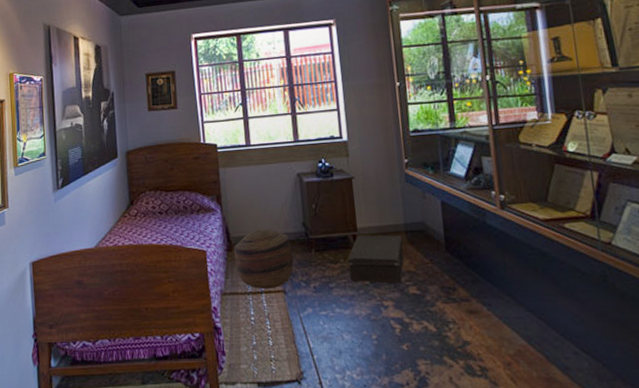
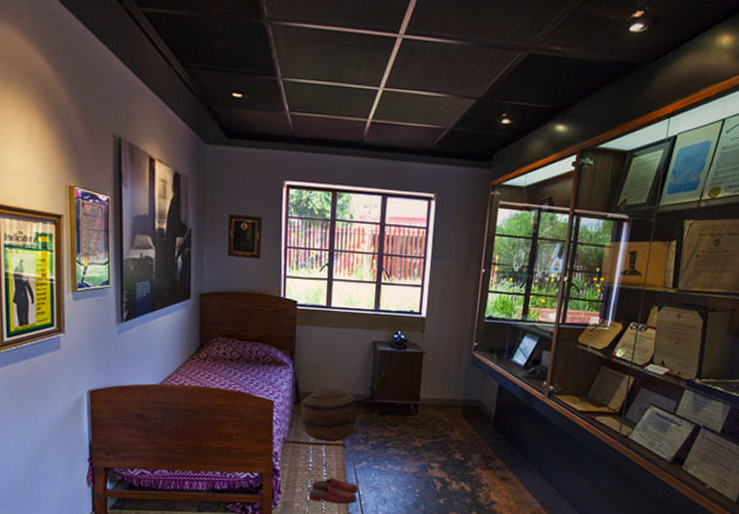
slippers: none [255,330,308,361] -> present [309,477,358,504]
suitcase: present [347,234,404,284] -> none [405,405,459,450]

